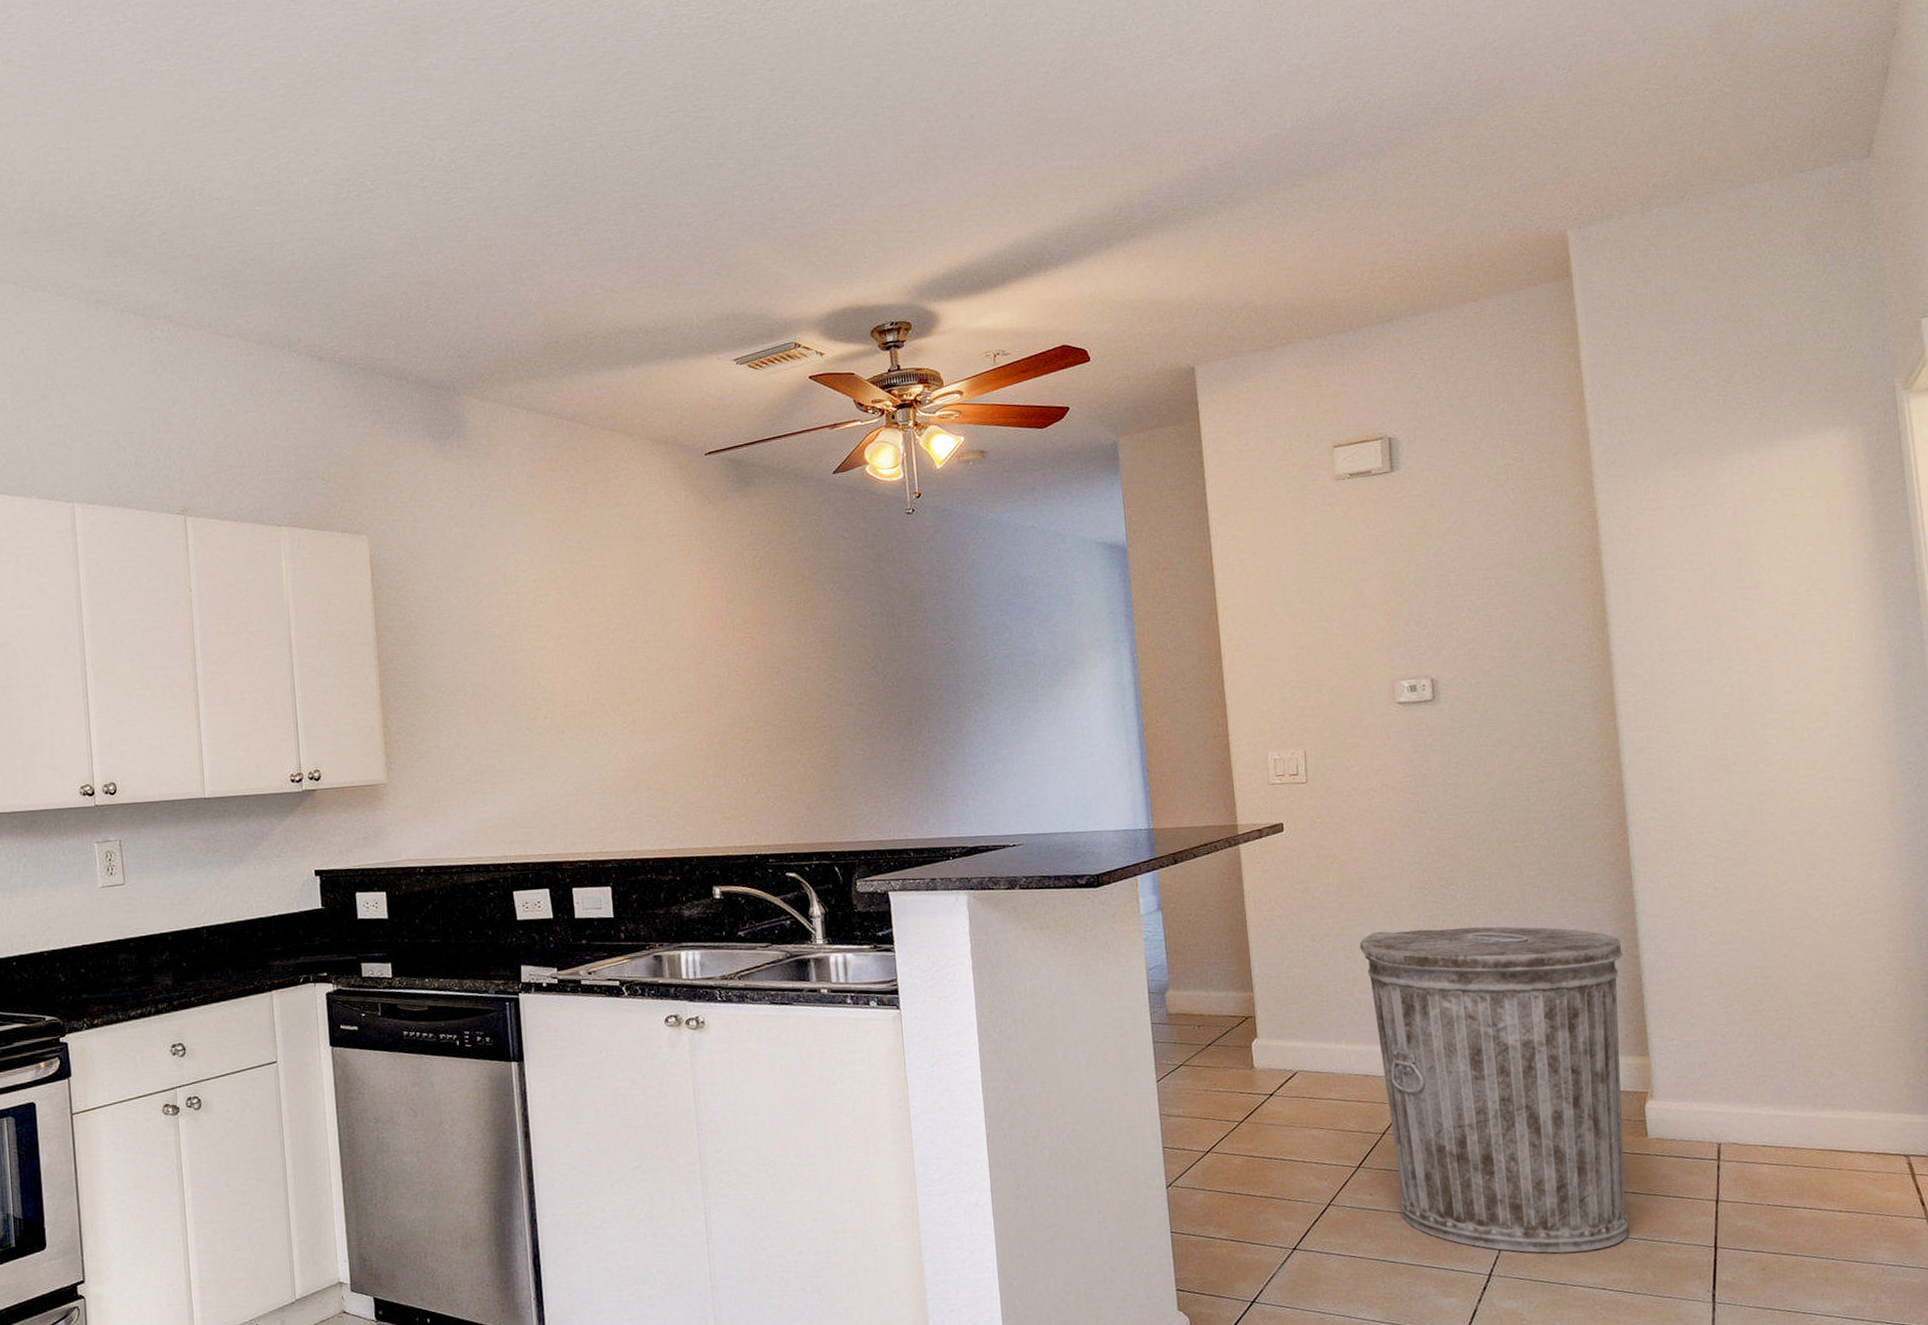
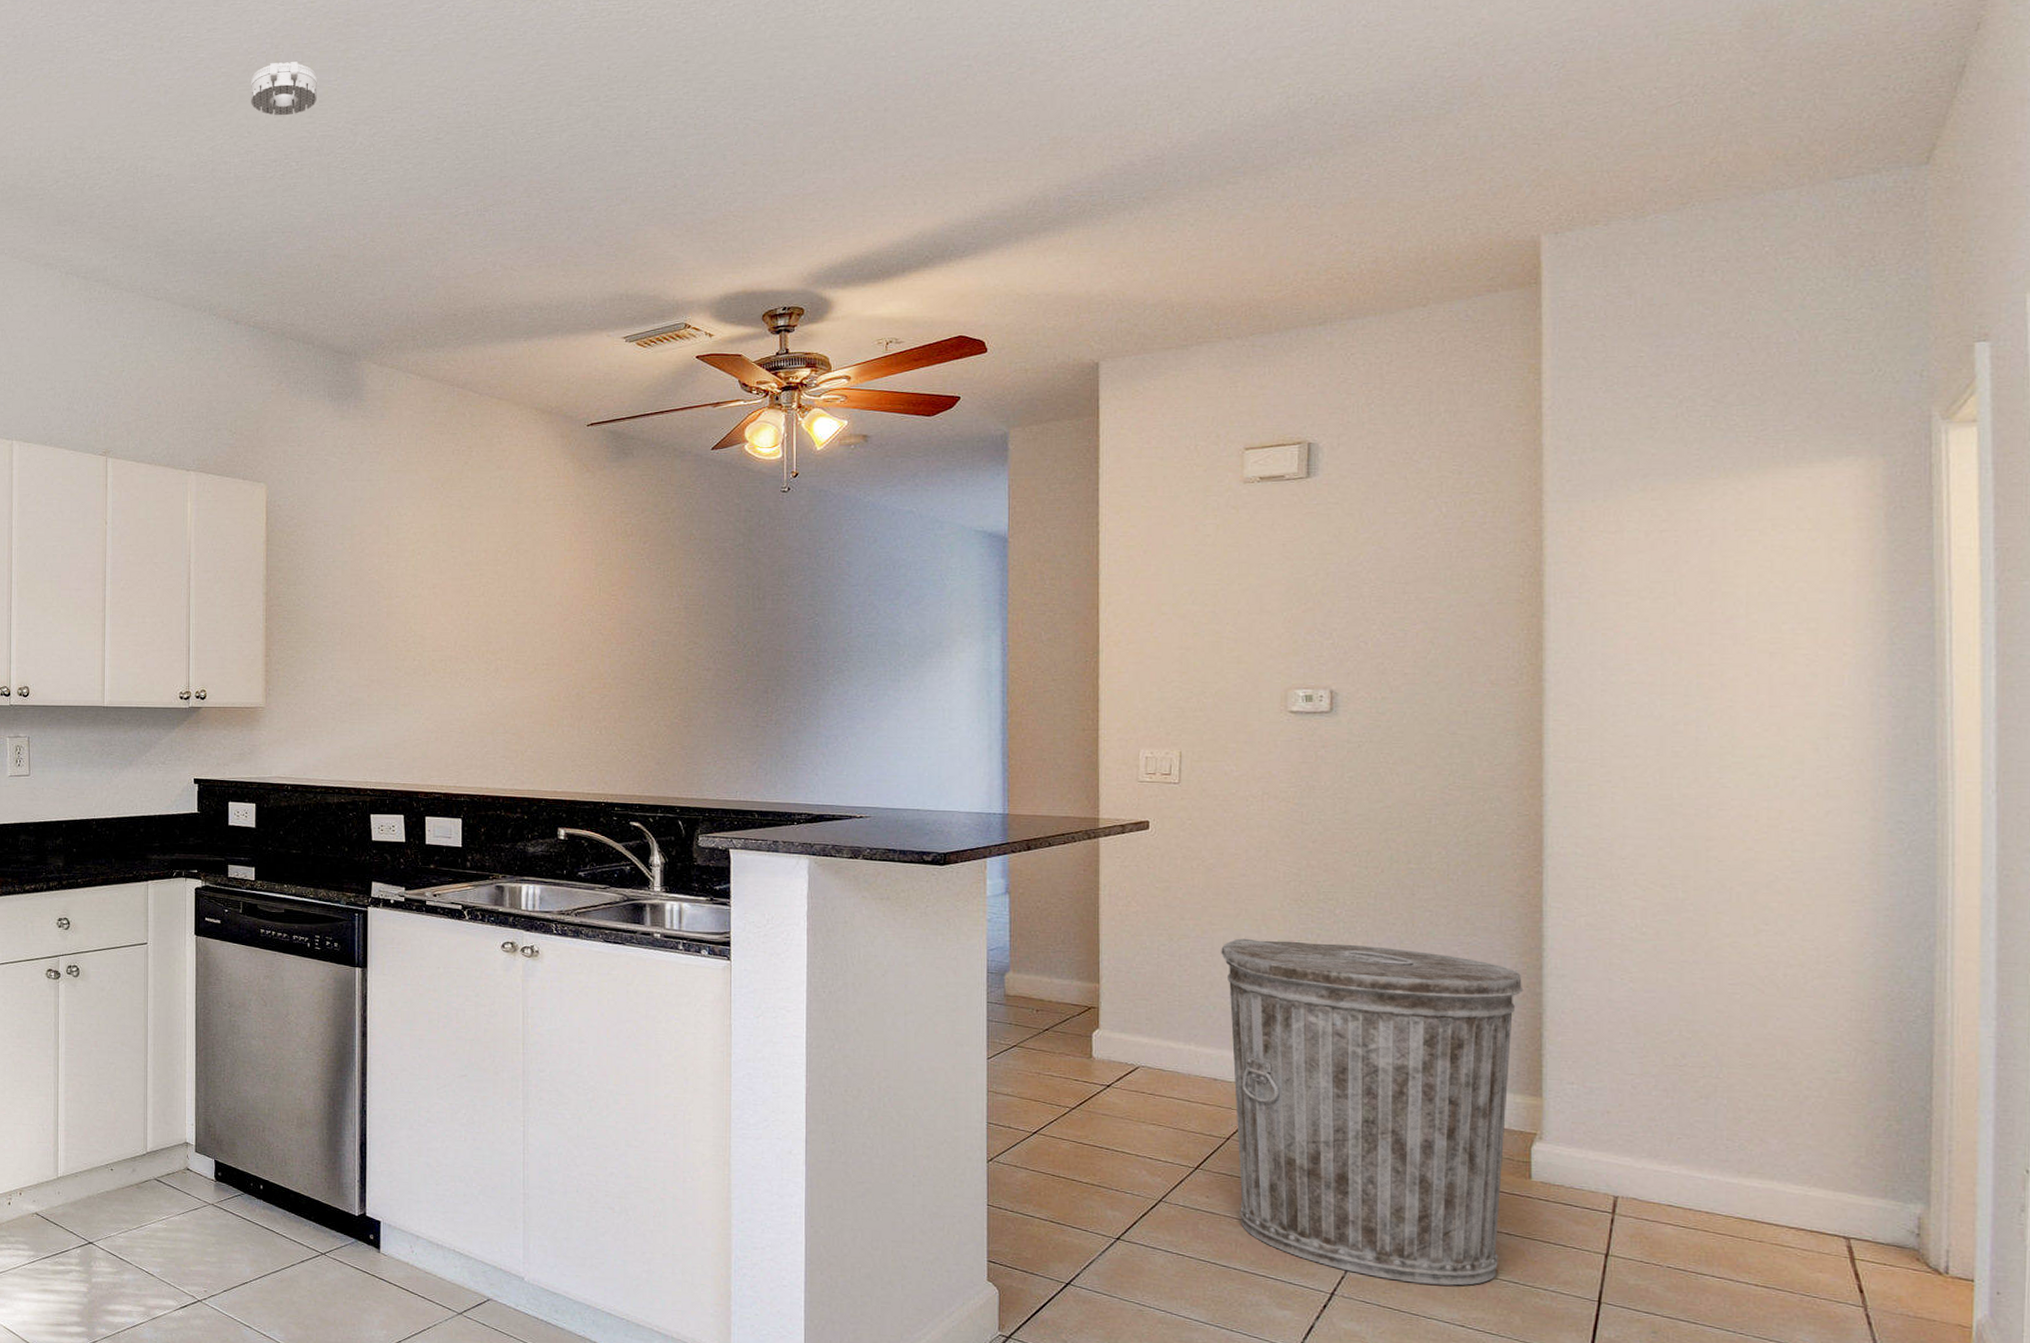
smoke detector: none [314,71,389,131] -> present [251,61,317,116]

